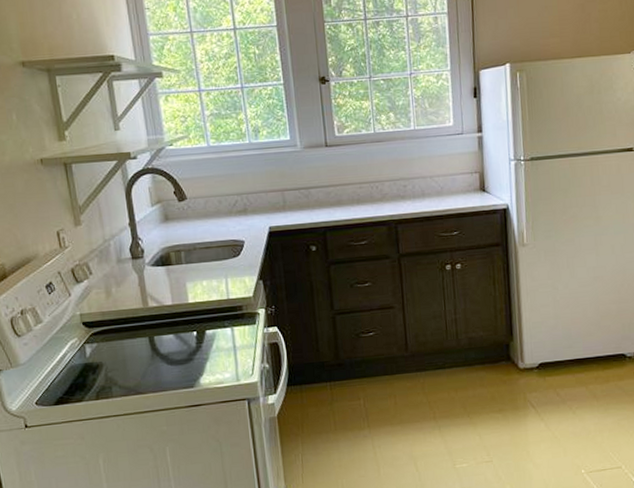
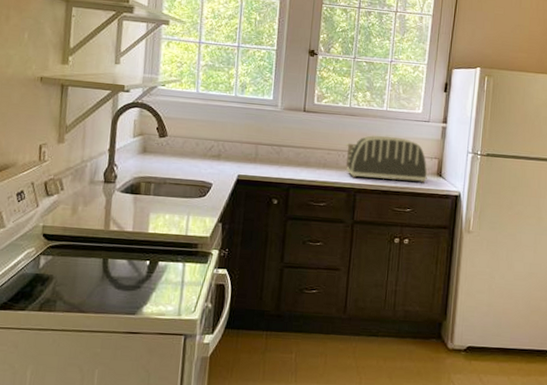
toaster: none [376,156,471,210] -> present [345,135,428,183]

